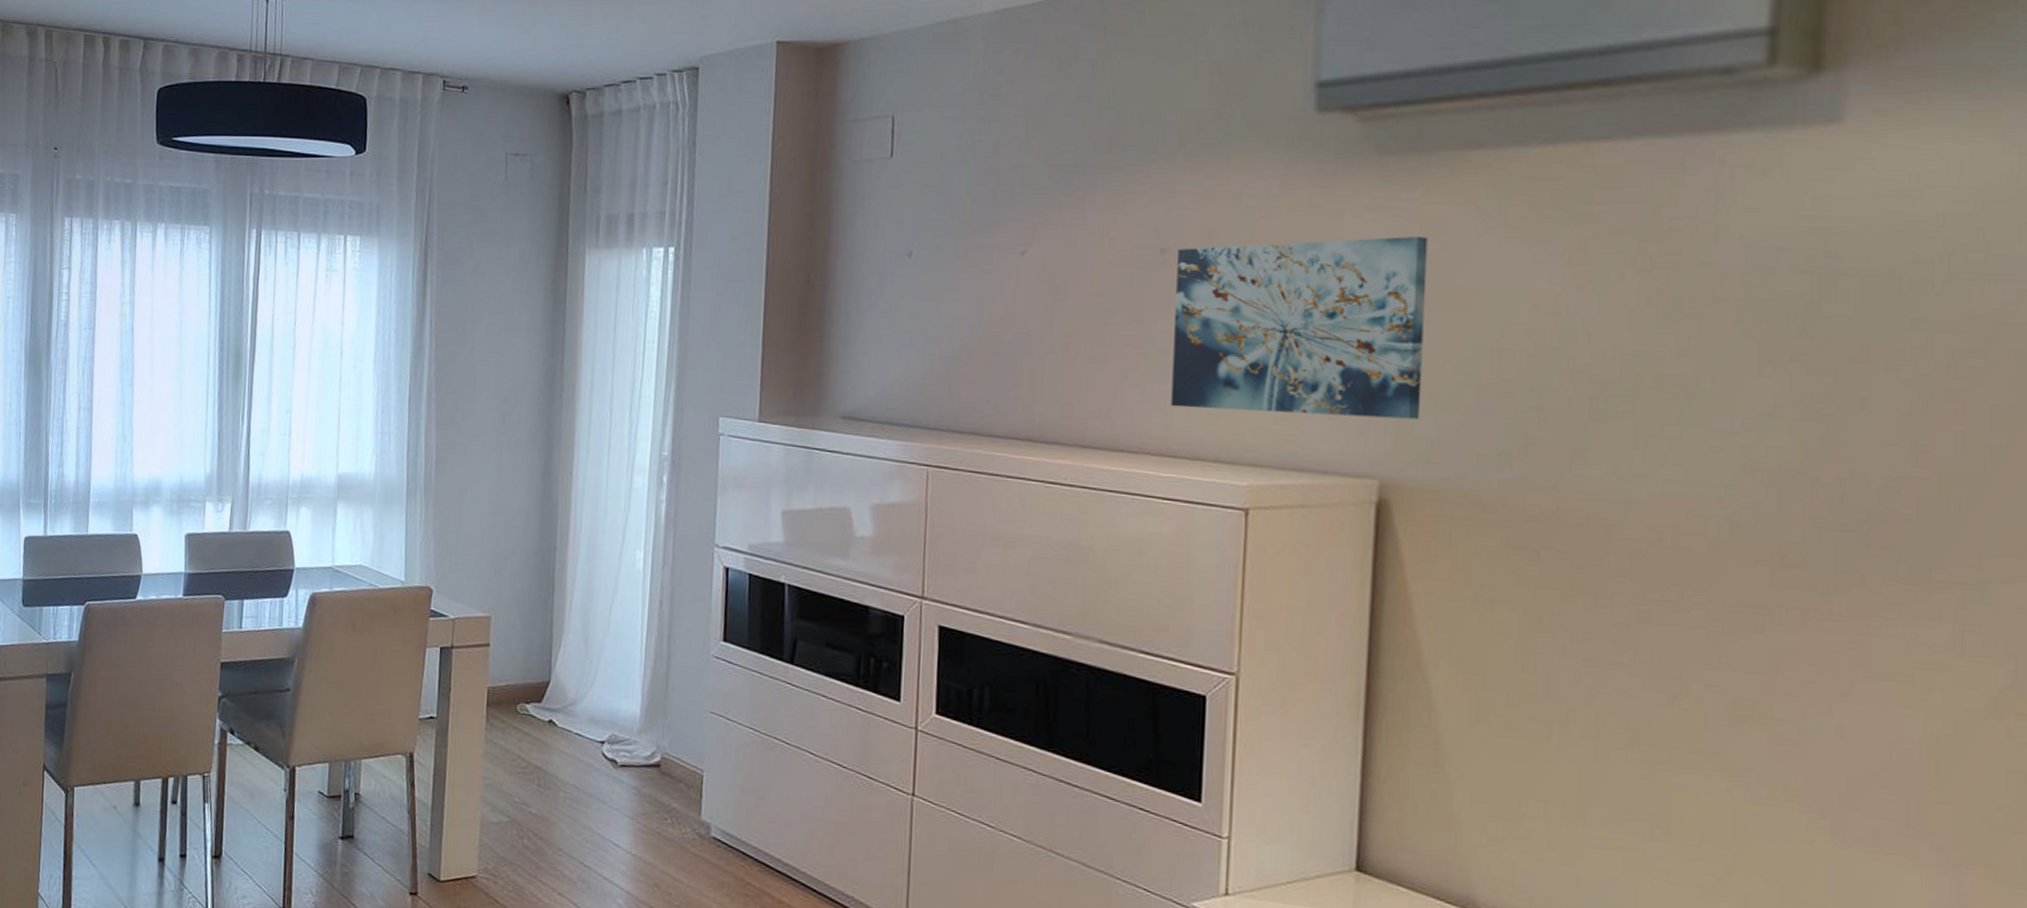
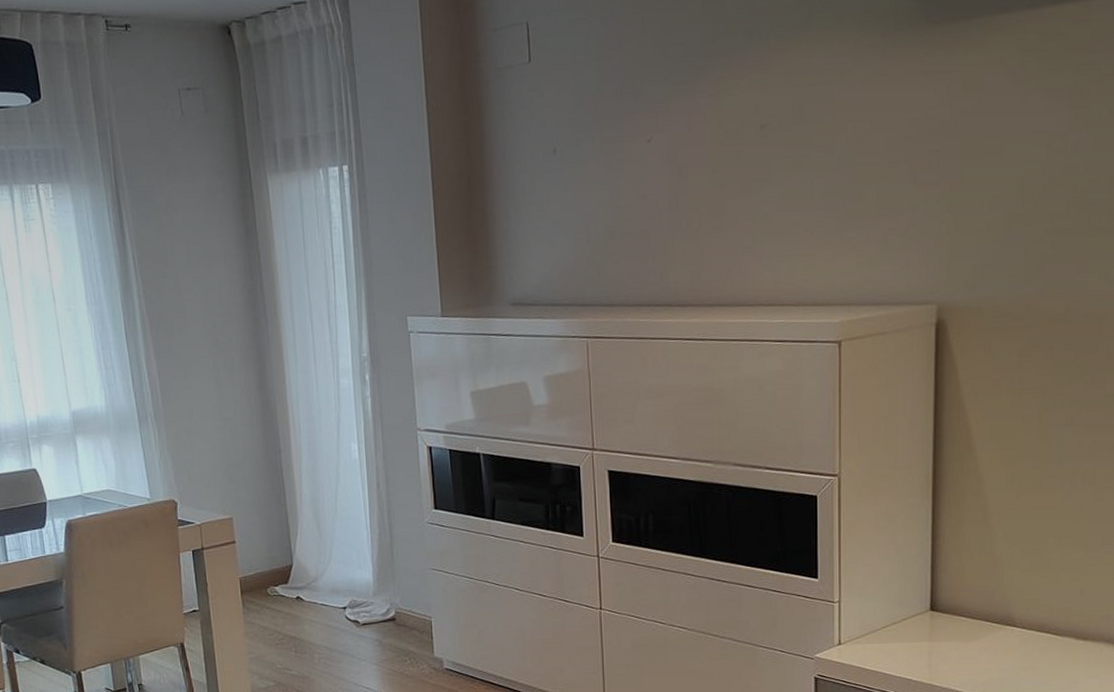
wall art: present [1171,236,1428,420] -> none [775,95,968,263]

